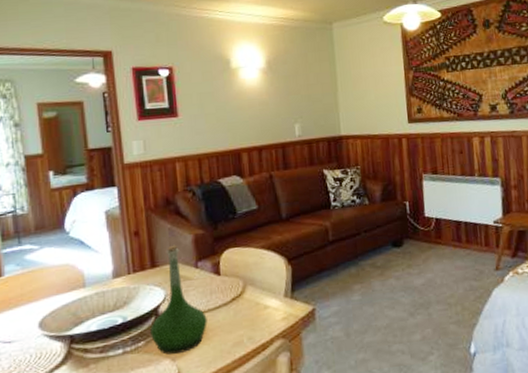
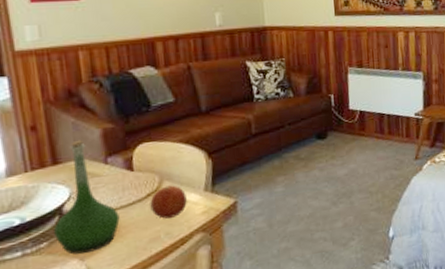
fruit: none [234,290,268,324] -> present [150,185,187,219]

